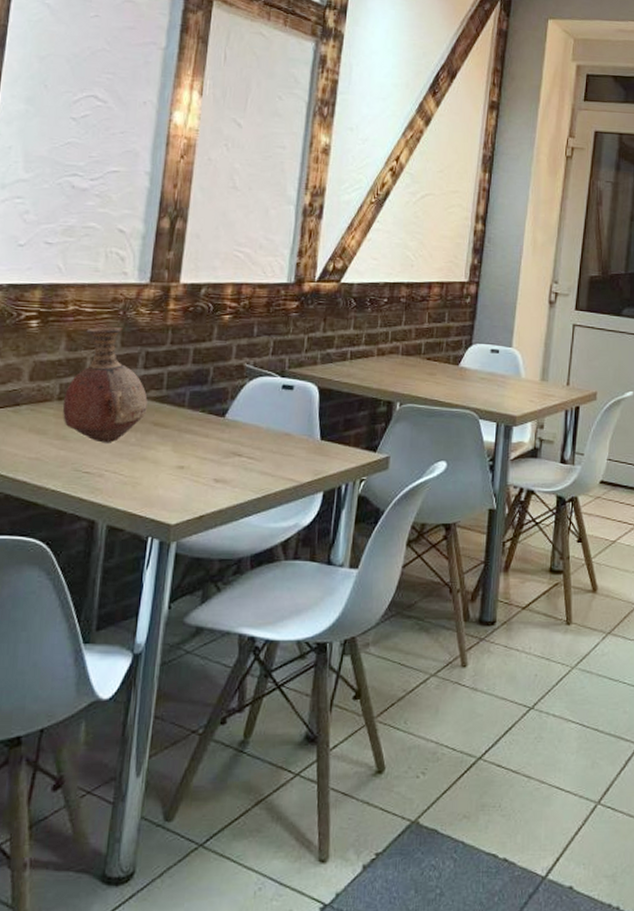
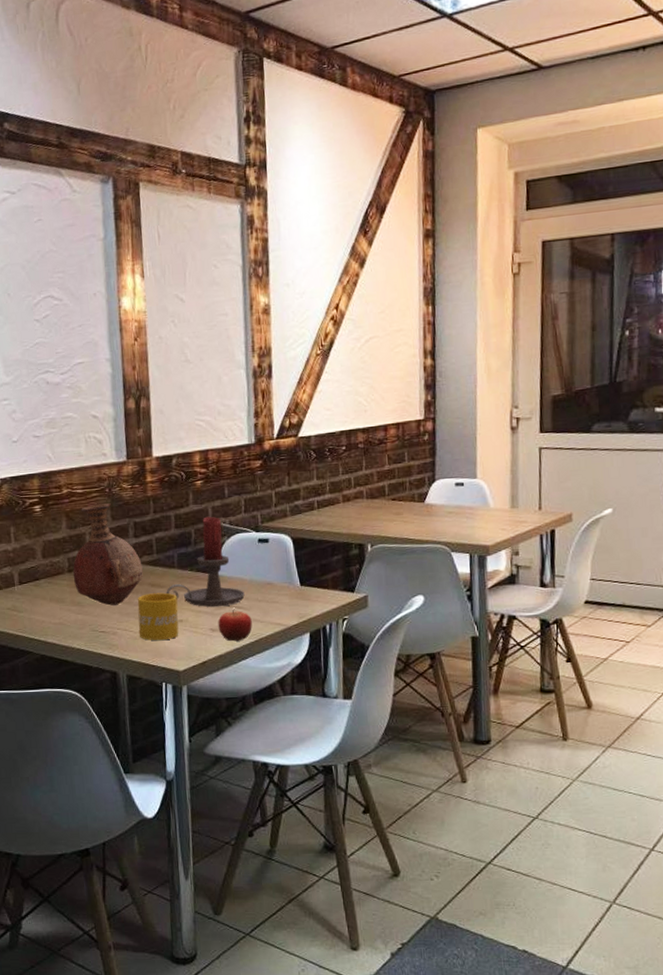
mug: none [129,433,182,488] -> present [137,592,179,641]
candle holder: none [170,354,259,456] -> present [166,516,245,607]
fruit: none [223,459,262,496] -> present [218,609,252,642]

